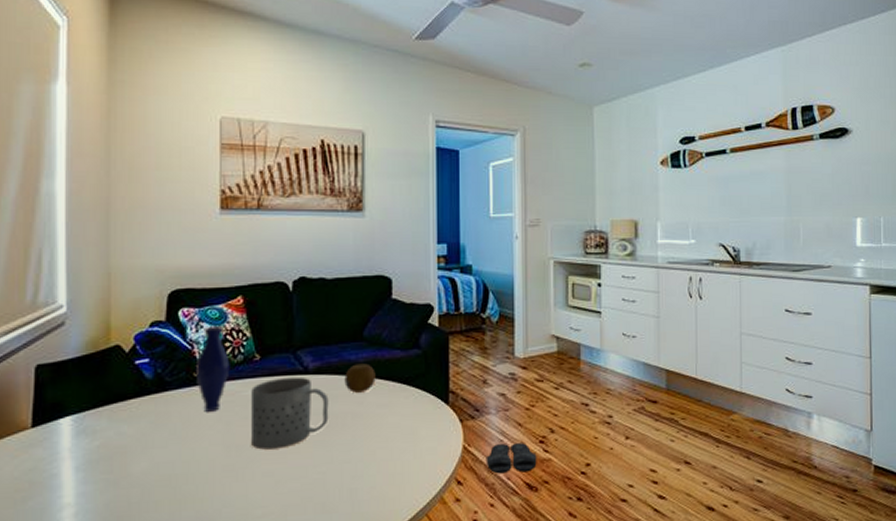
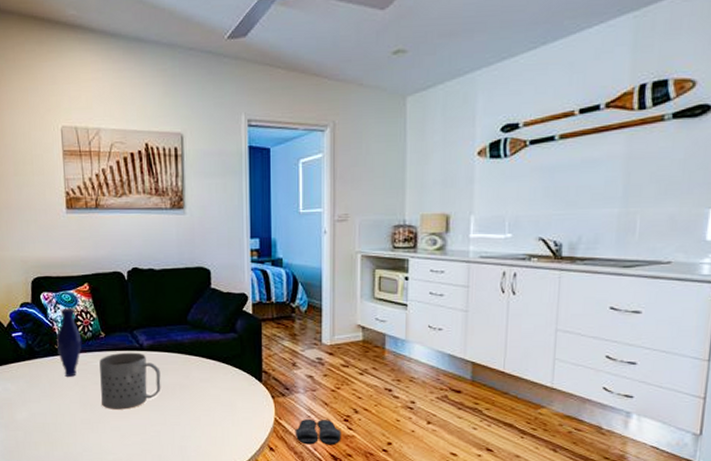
fruit: present [344,363,376,394] -> none [173,344,199,369]

